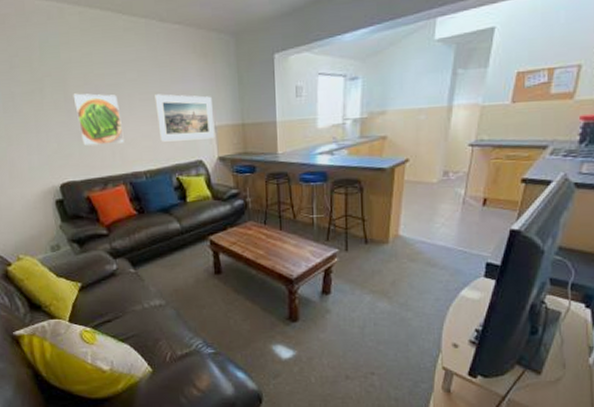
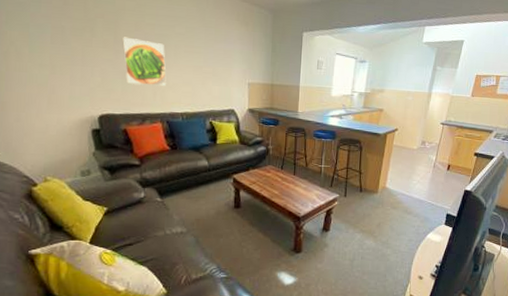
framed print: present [155,94,215,142] -> none [198,49,248,93]

